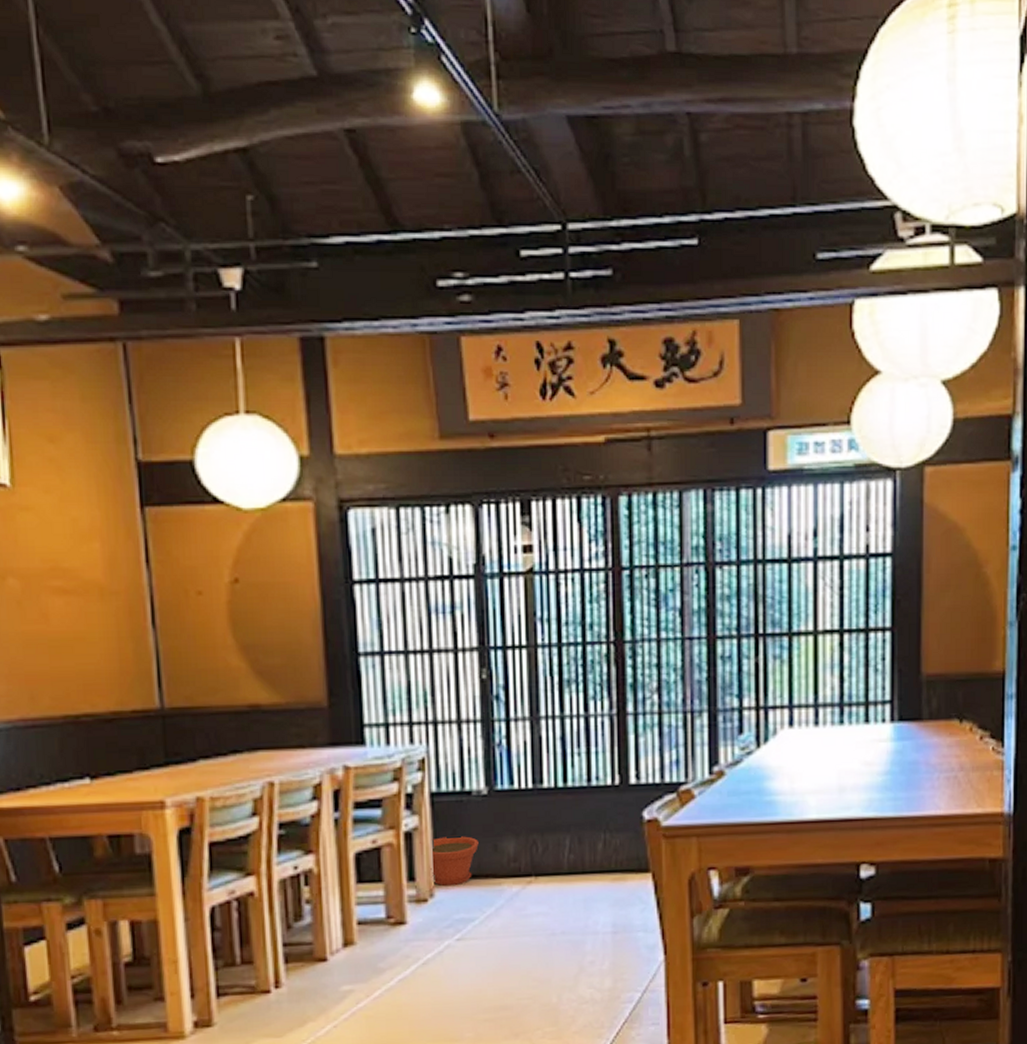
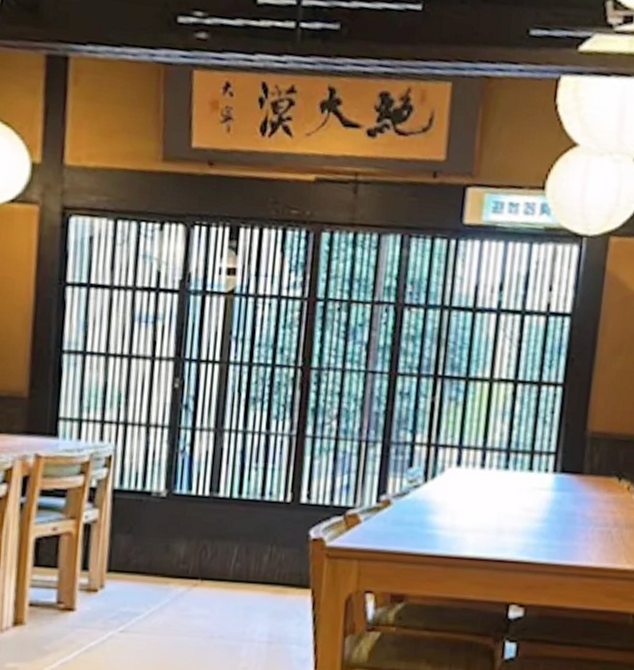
plant pot: present [430,836,479,886] -> none [103,532,152,579]

